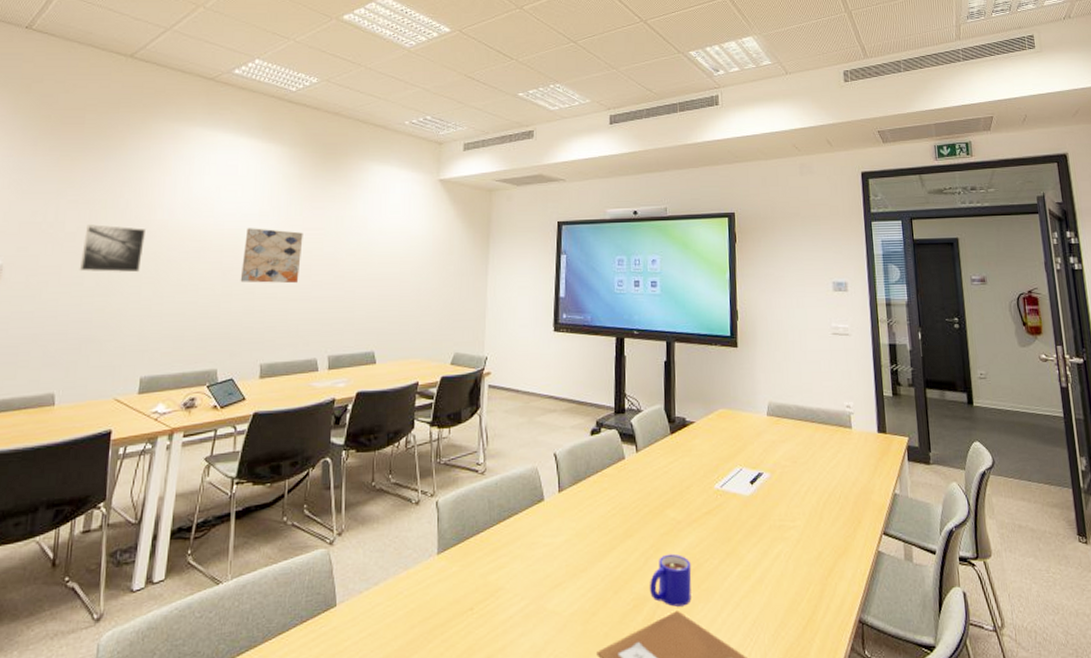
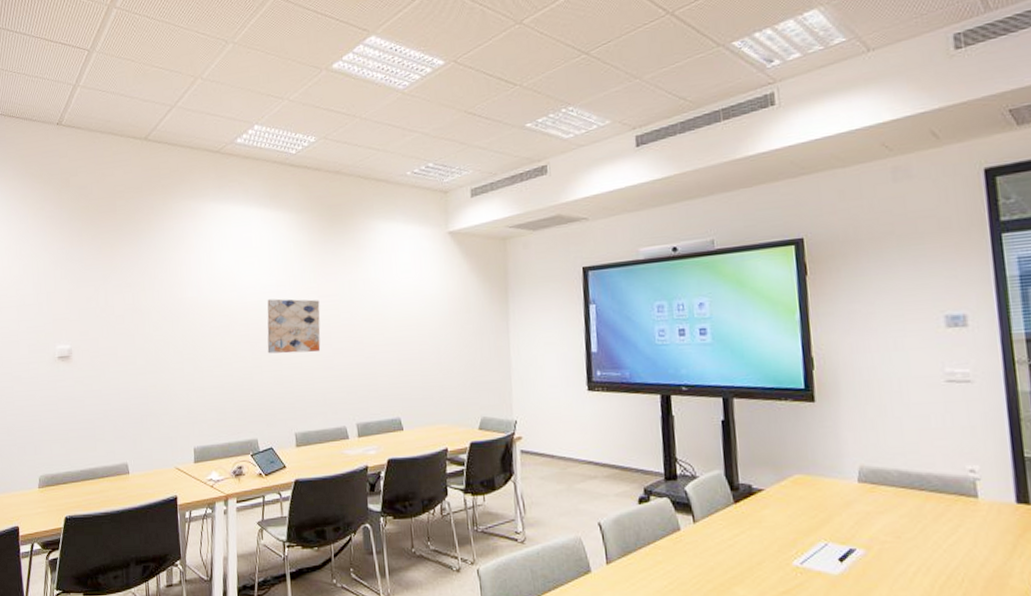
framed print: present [79,224,147,273] -> none [131,306,181,351]

